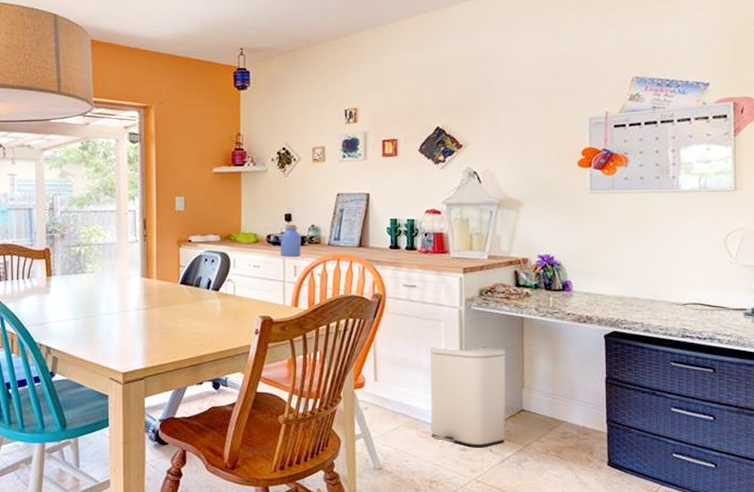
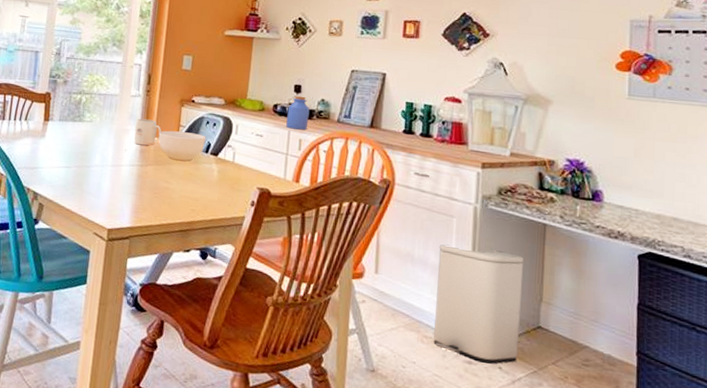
mug: none [136,263,163,289] -> present [134,118,162,146]
bowl: none [160,272,207,300] -> present [158,130,207,162]

